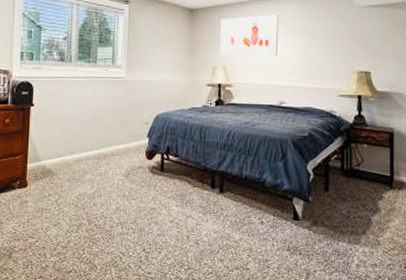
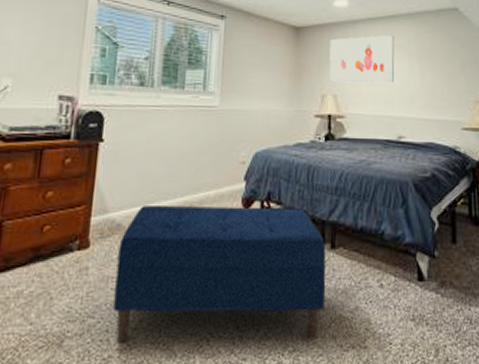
bench: none [48,155,216,262] -> present [113,204,327,343]

